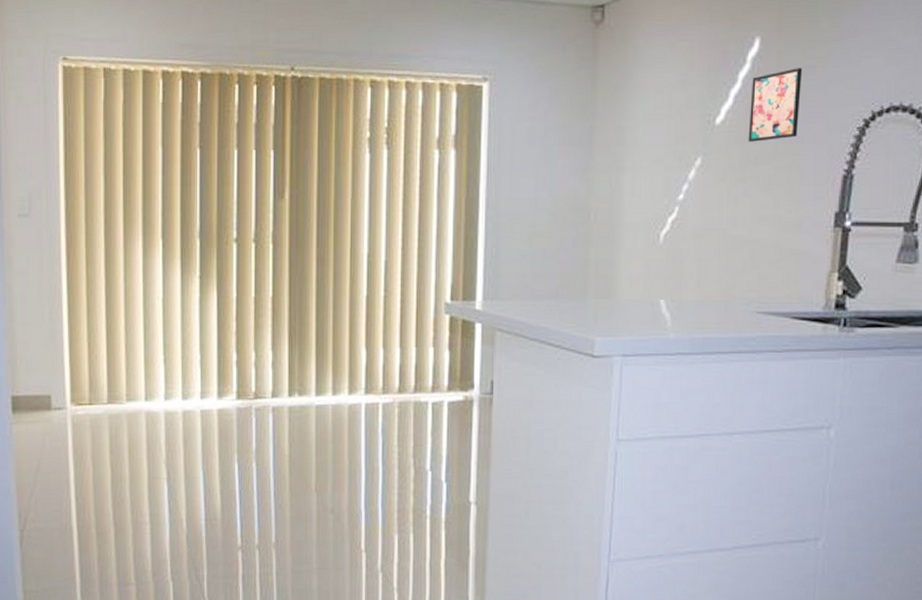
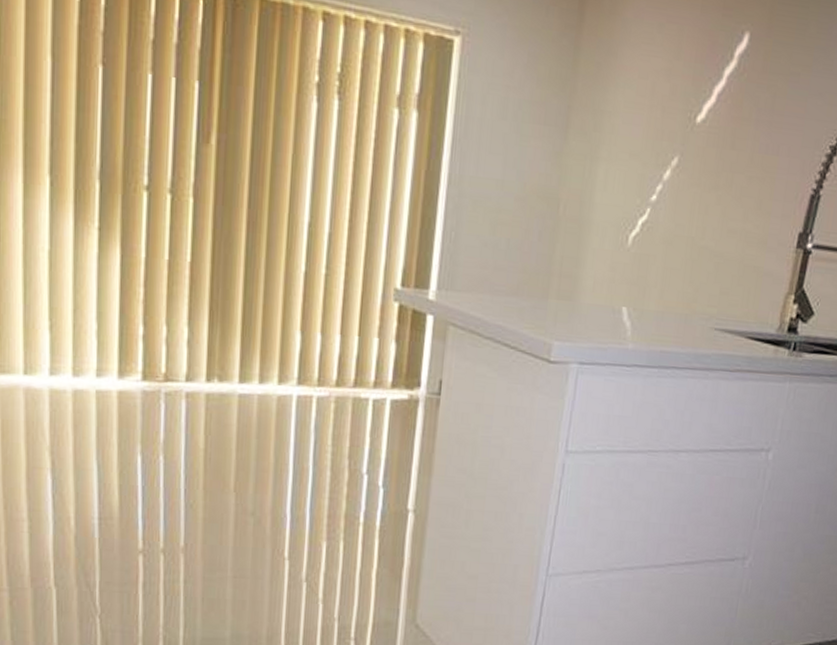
wall art: present [748,68,803,142] -> none [726,72,787,148]

